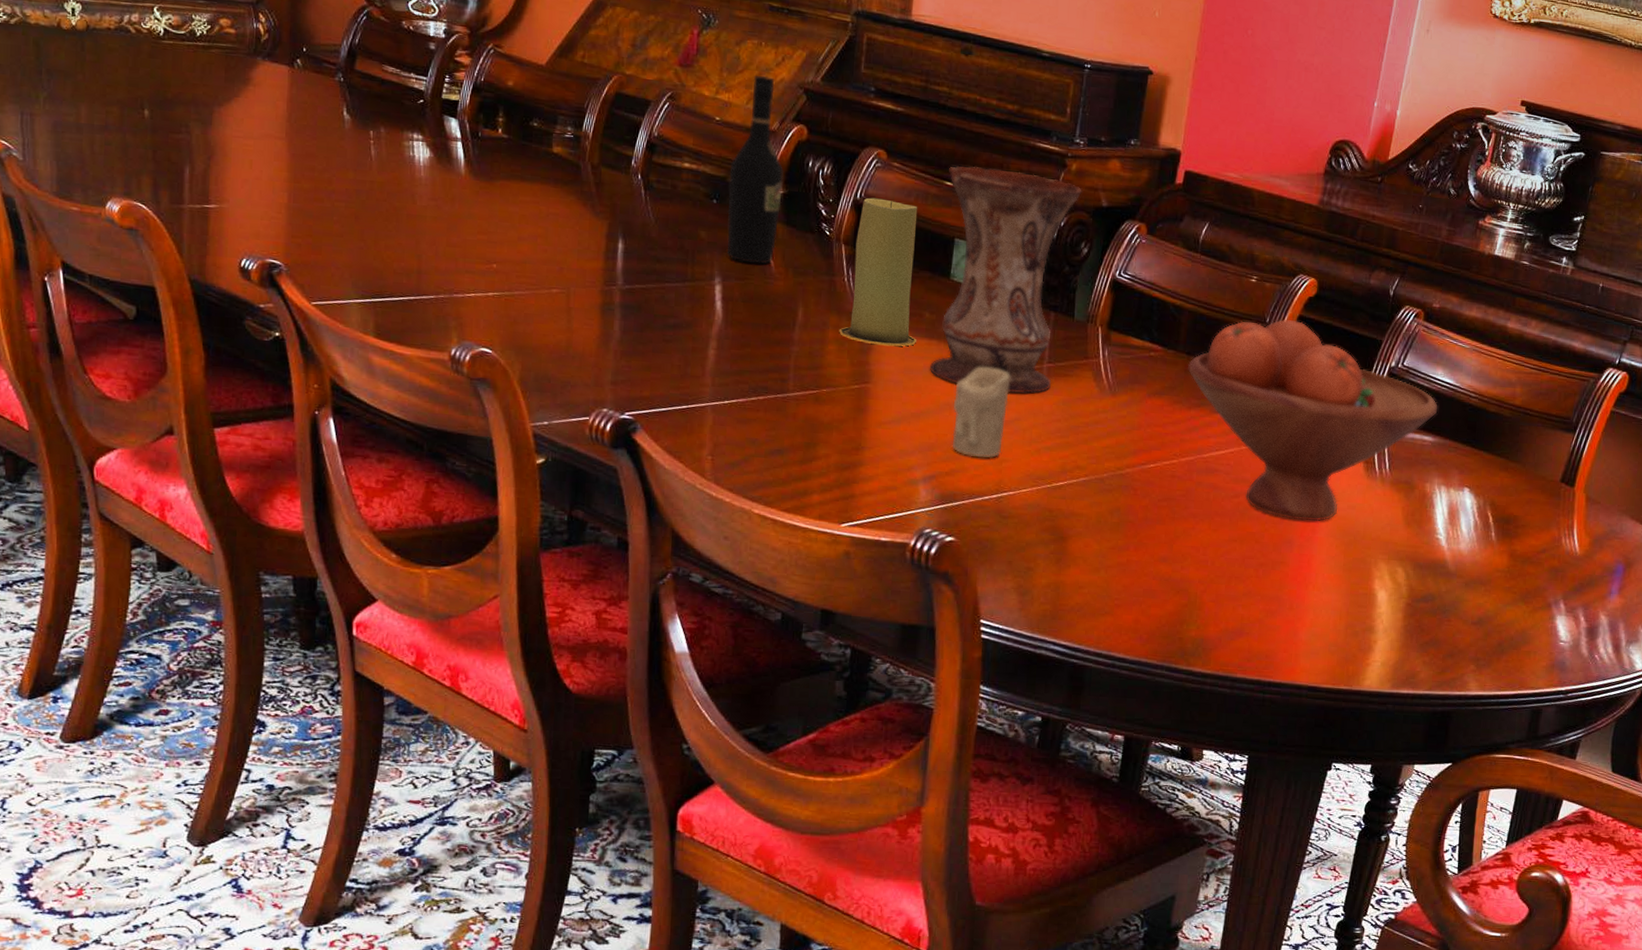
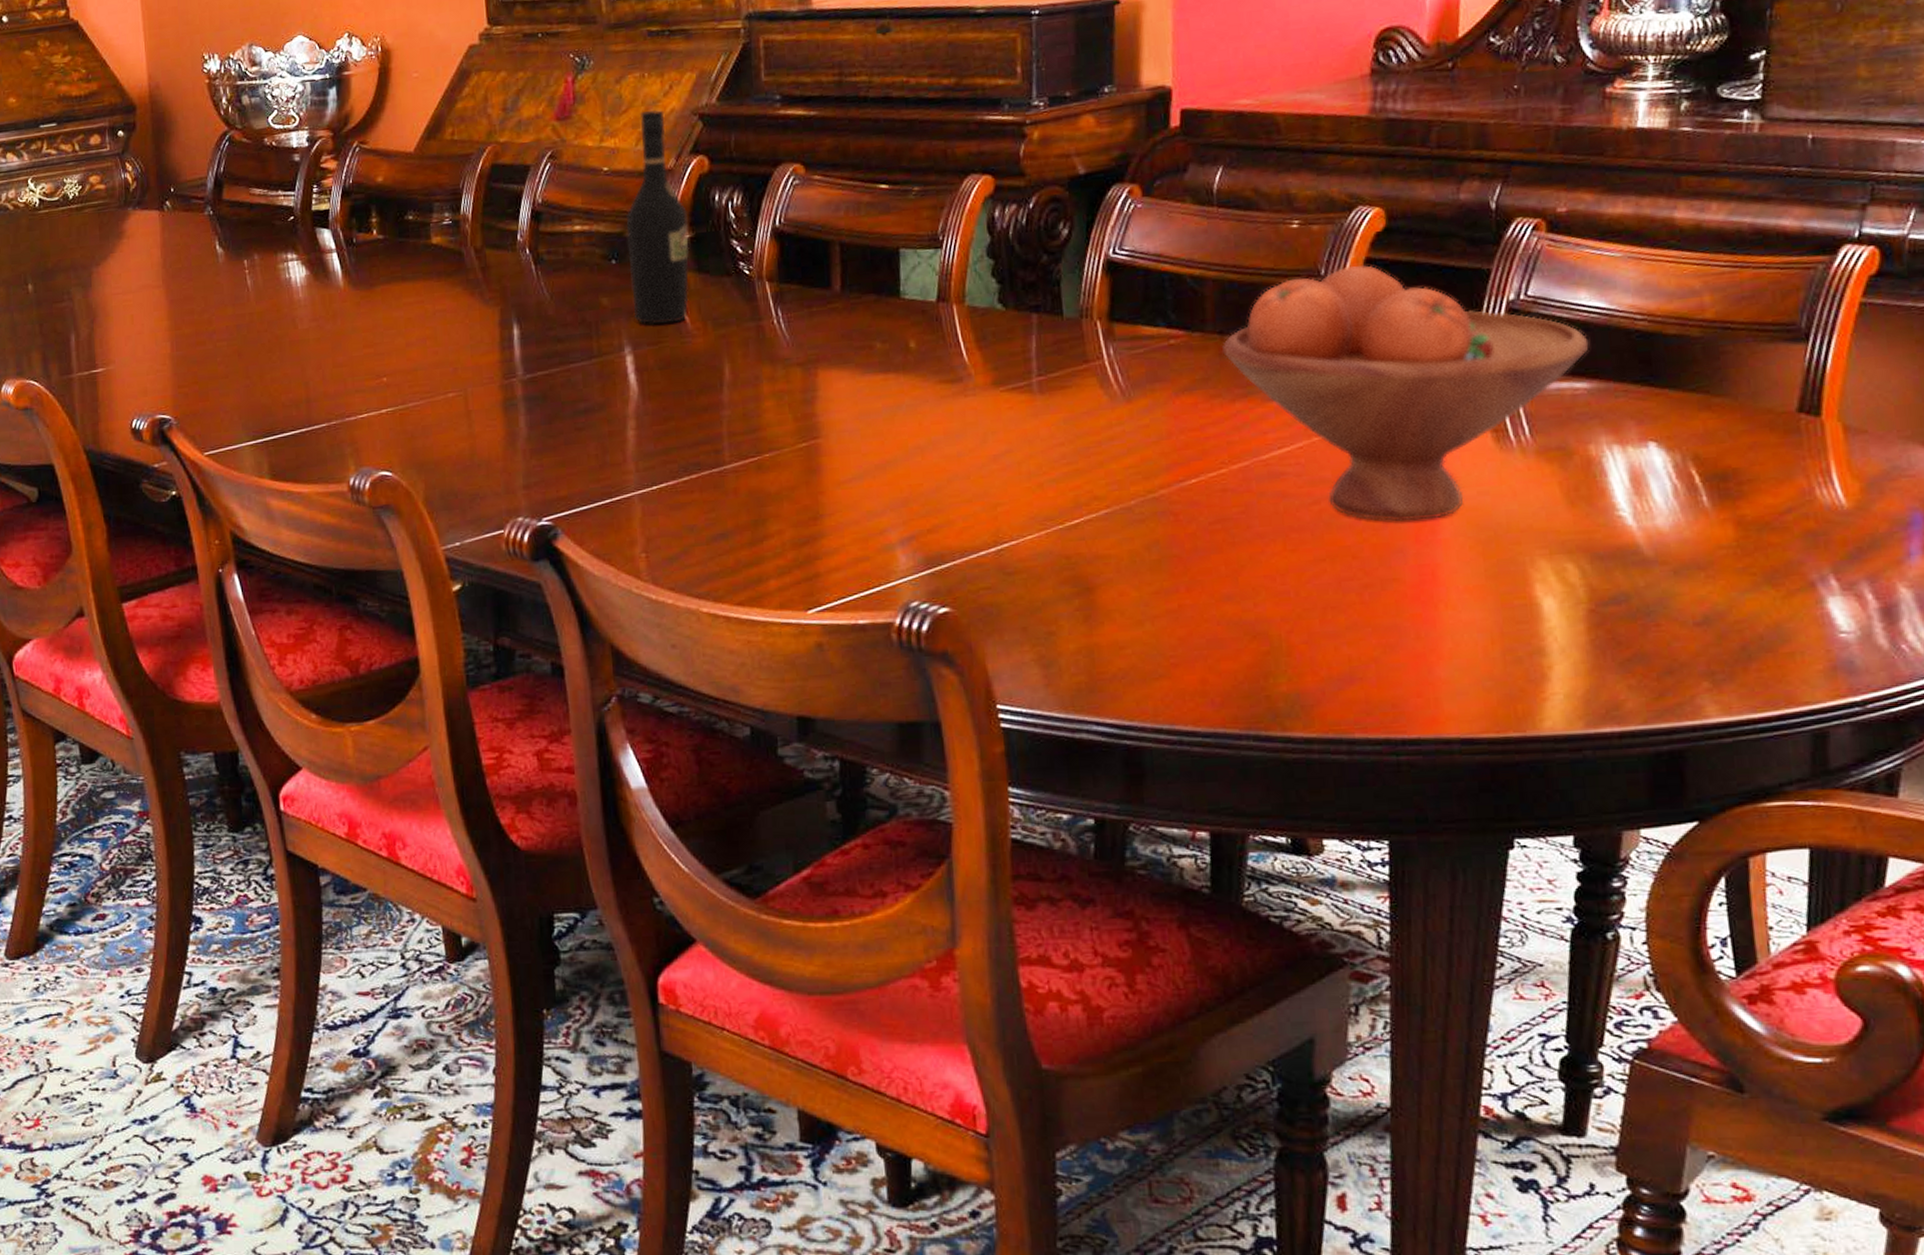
candle: present [839,197,918,347] -> none [775,219,869,392]
vase: present [930,165,1082,394] -> none [881,153,1051,422]
candle: present [952,367,1010,458] -> none [925,394,995,506]

